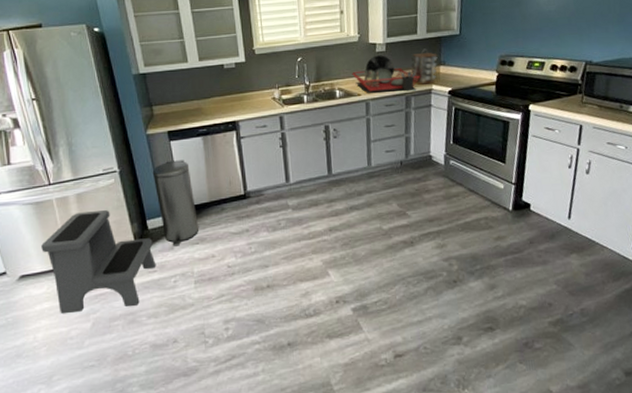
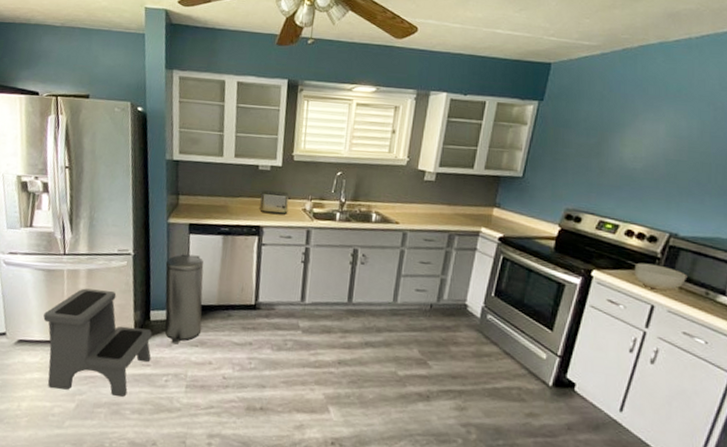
toaster: none [230,85,259,109] -> present [259,190,291,216]
dish rack: present [352,55,421,94] -> none [393,184,470,229]
spice rack: present [410,48,438,85] -> none [459,186,493,226]
bowl: none [562,90,605,112] -> present [634,262,688,291]

